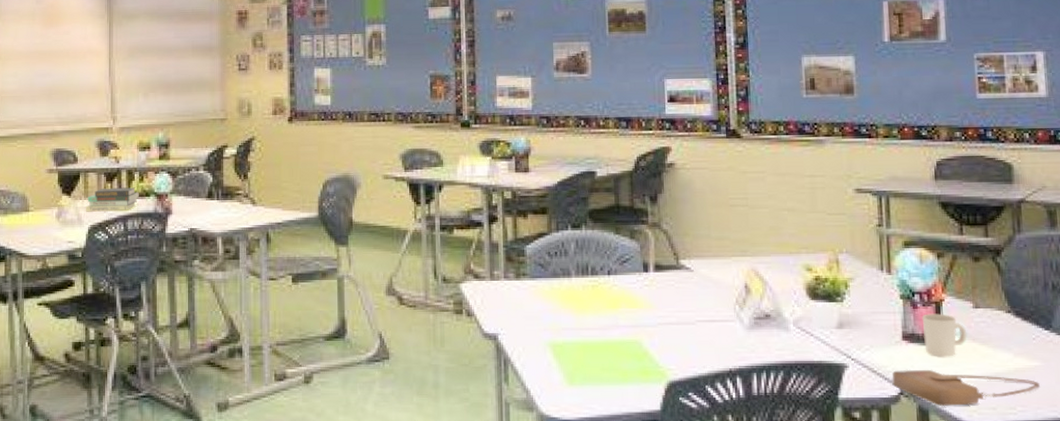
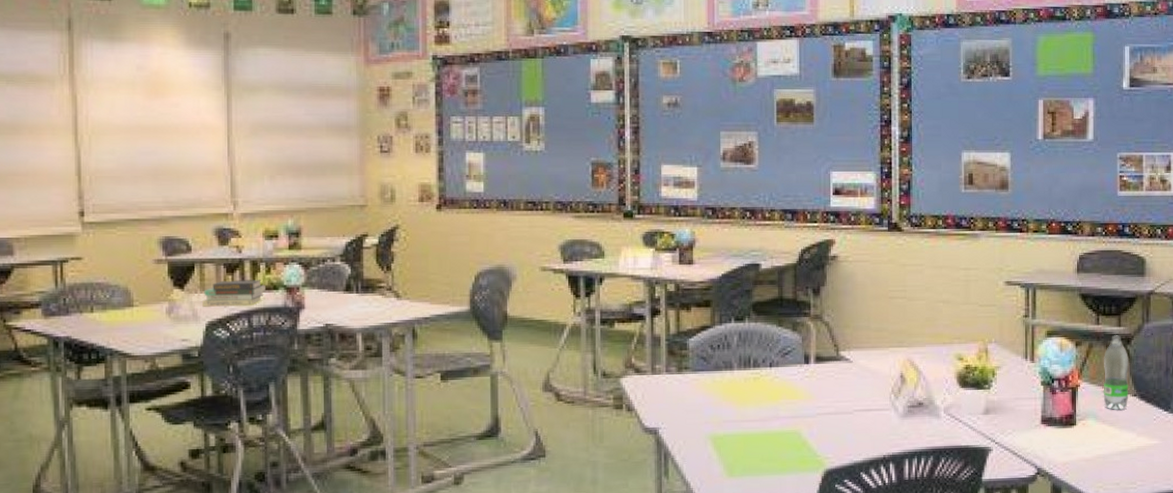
shoulder bag: present [892,369,1040,406] -> none [1030,450,1157,483]
mug: present [922,313,967,357] -> none [1059,398,1098,438]
bottle: none [970,246,1002,327] -> present [1103,335,1129,410]

